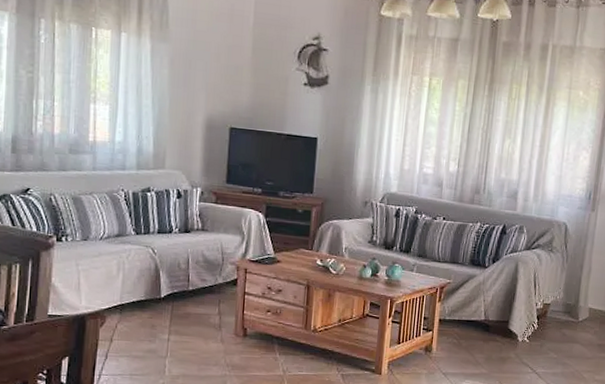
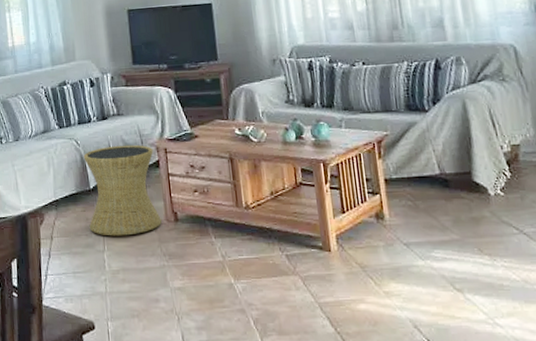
side table: none [154,259,233,345] -> present [83,144,162,236]

